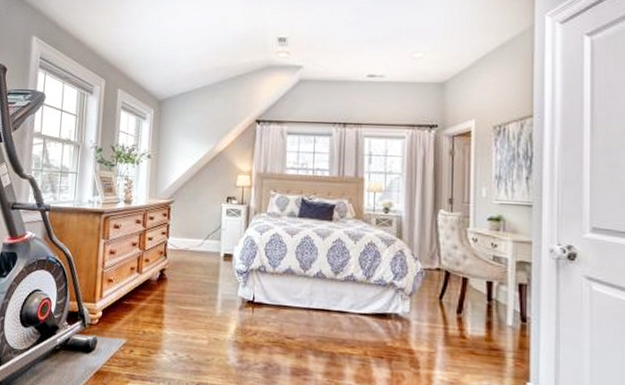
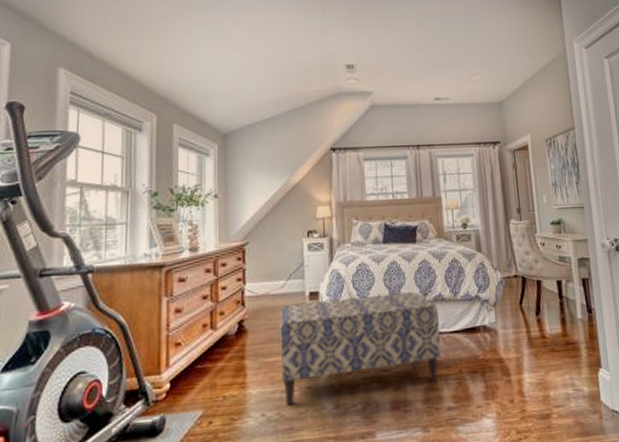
bench: none [194,262,348,358] -> present [278,292,441,406]

